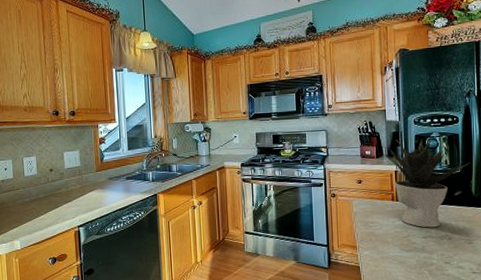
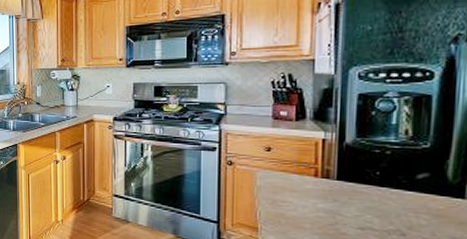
potted plant: present [389,139,470,228] -> none [316,98,449,218]

